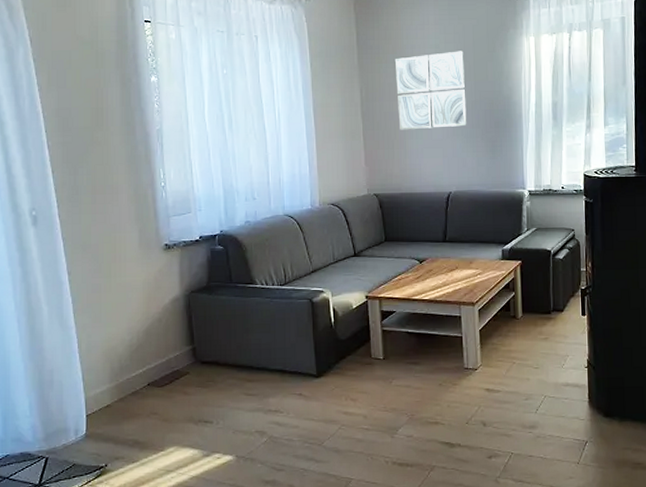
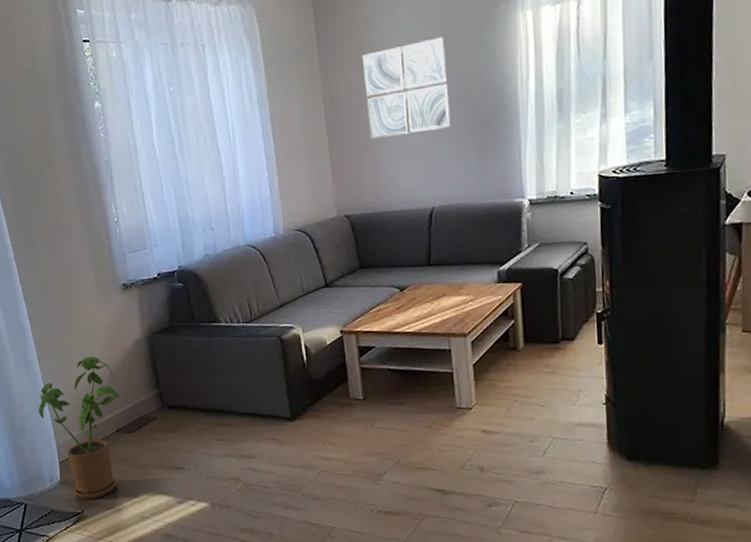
house plant: none [69,311,154,452] -> present [38,355,121,499]

